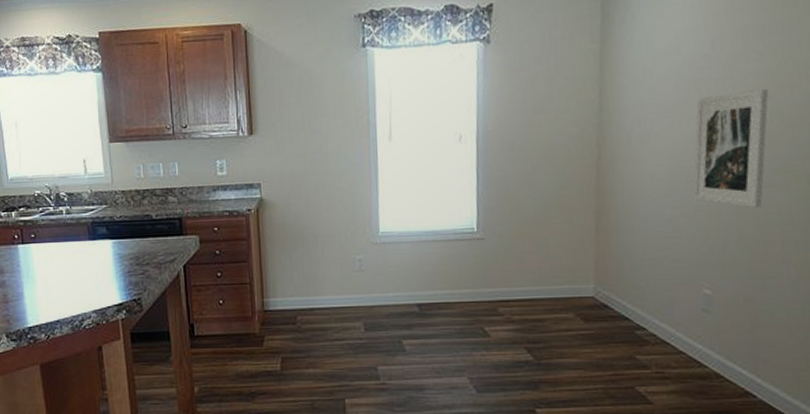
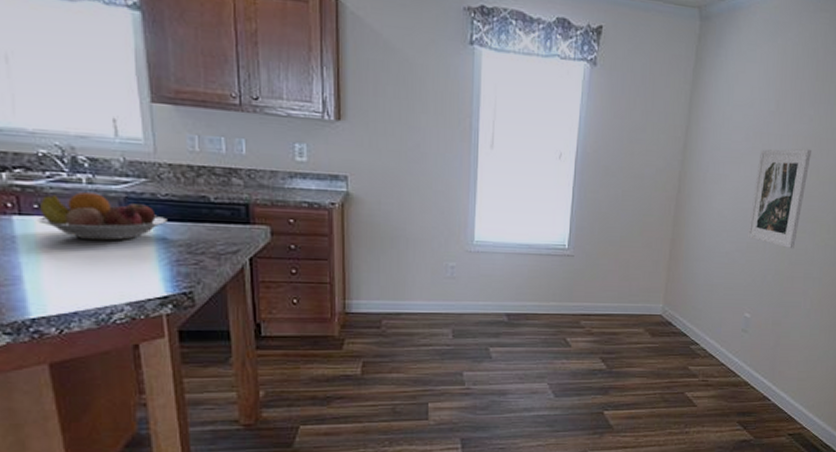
fruit bowl: none [33,221,122,260] -> present [36,192,167,241]

